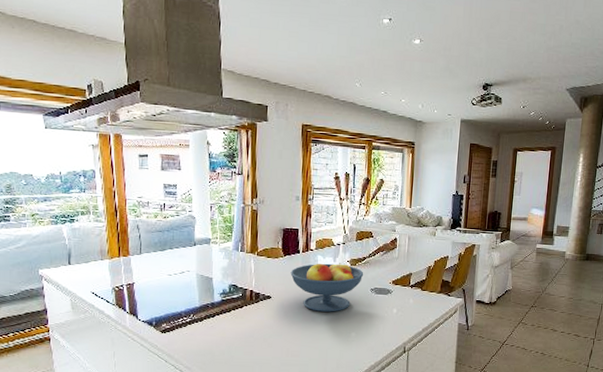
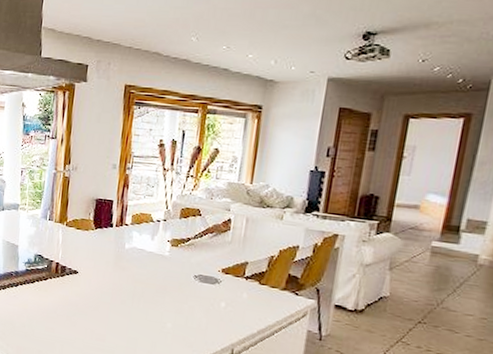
fruit bowl: present [290,263,364,312] -> none [101,240,187,297]

